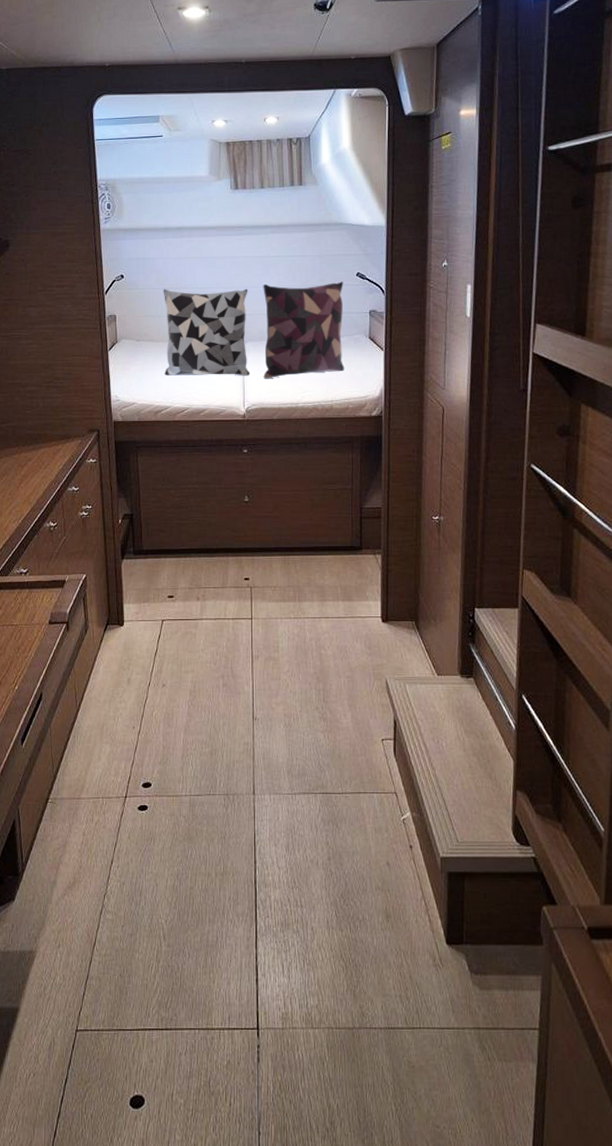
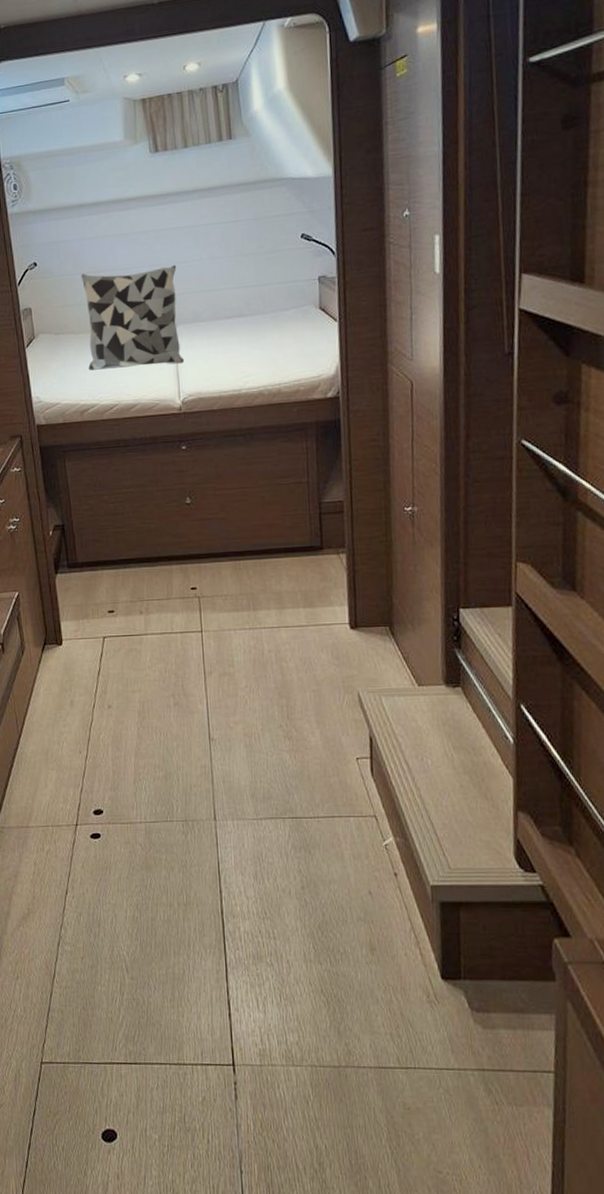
pillow: present [263,281,345,379] -> none [193,245,293,366]

